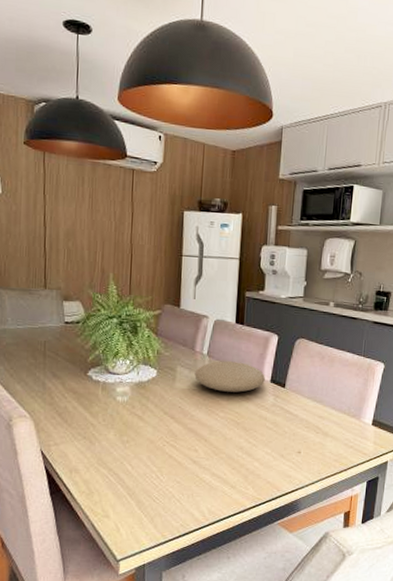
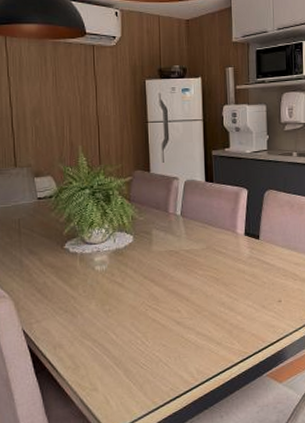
plate: present [194,361,265,393] -> none [170,219,239,250]

